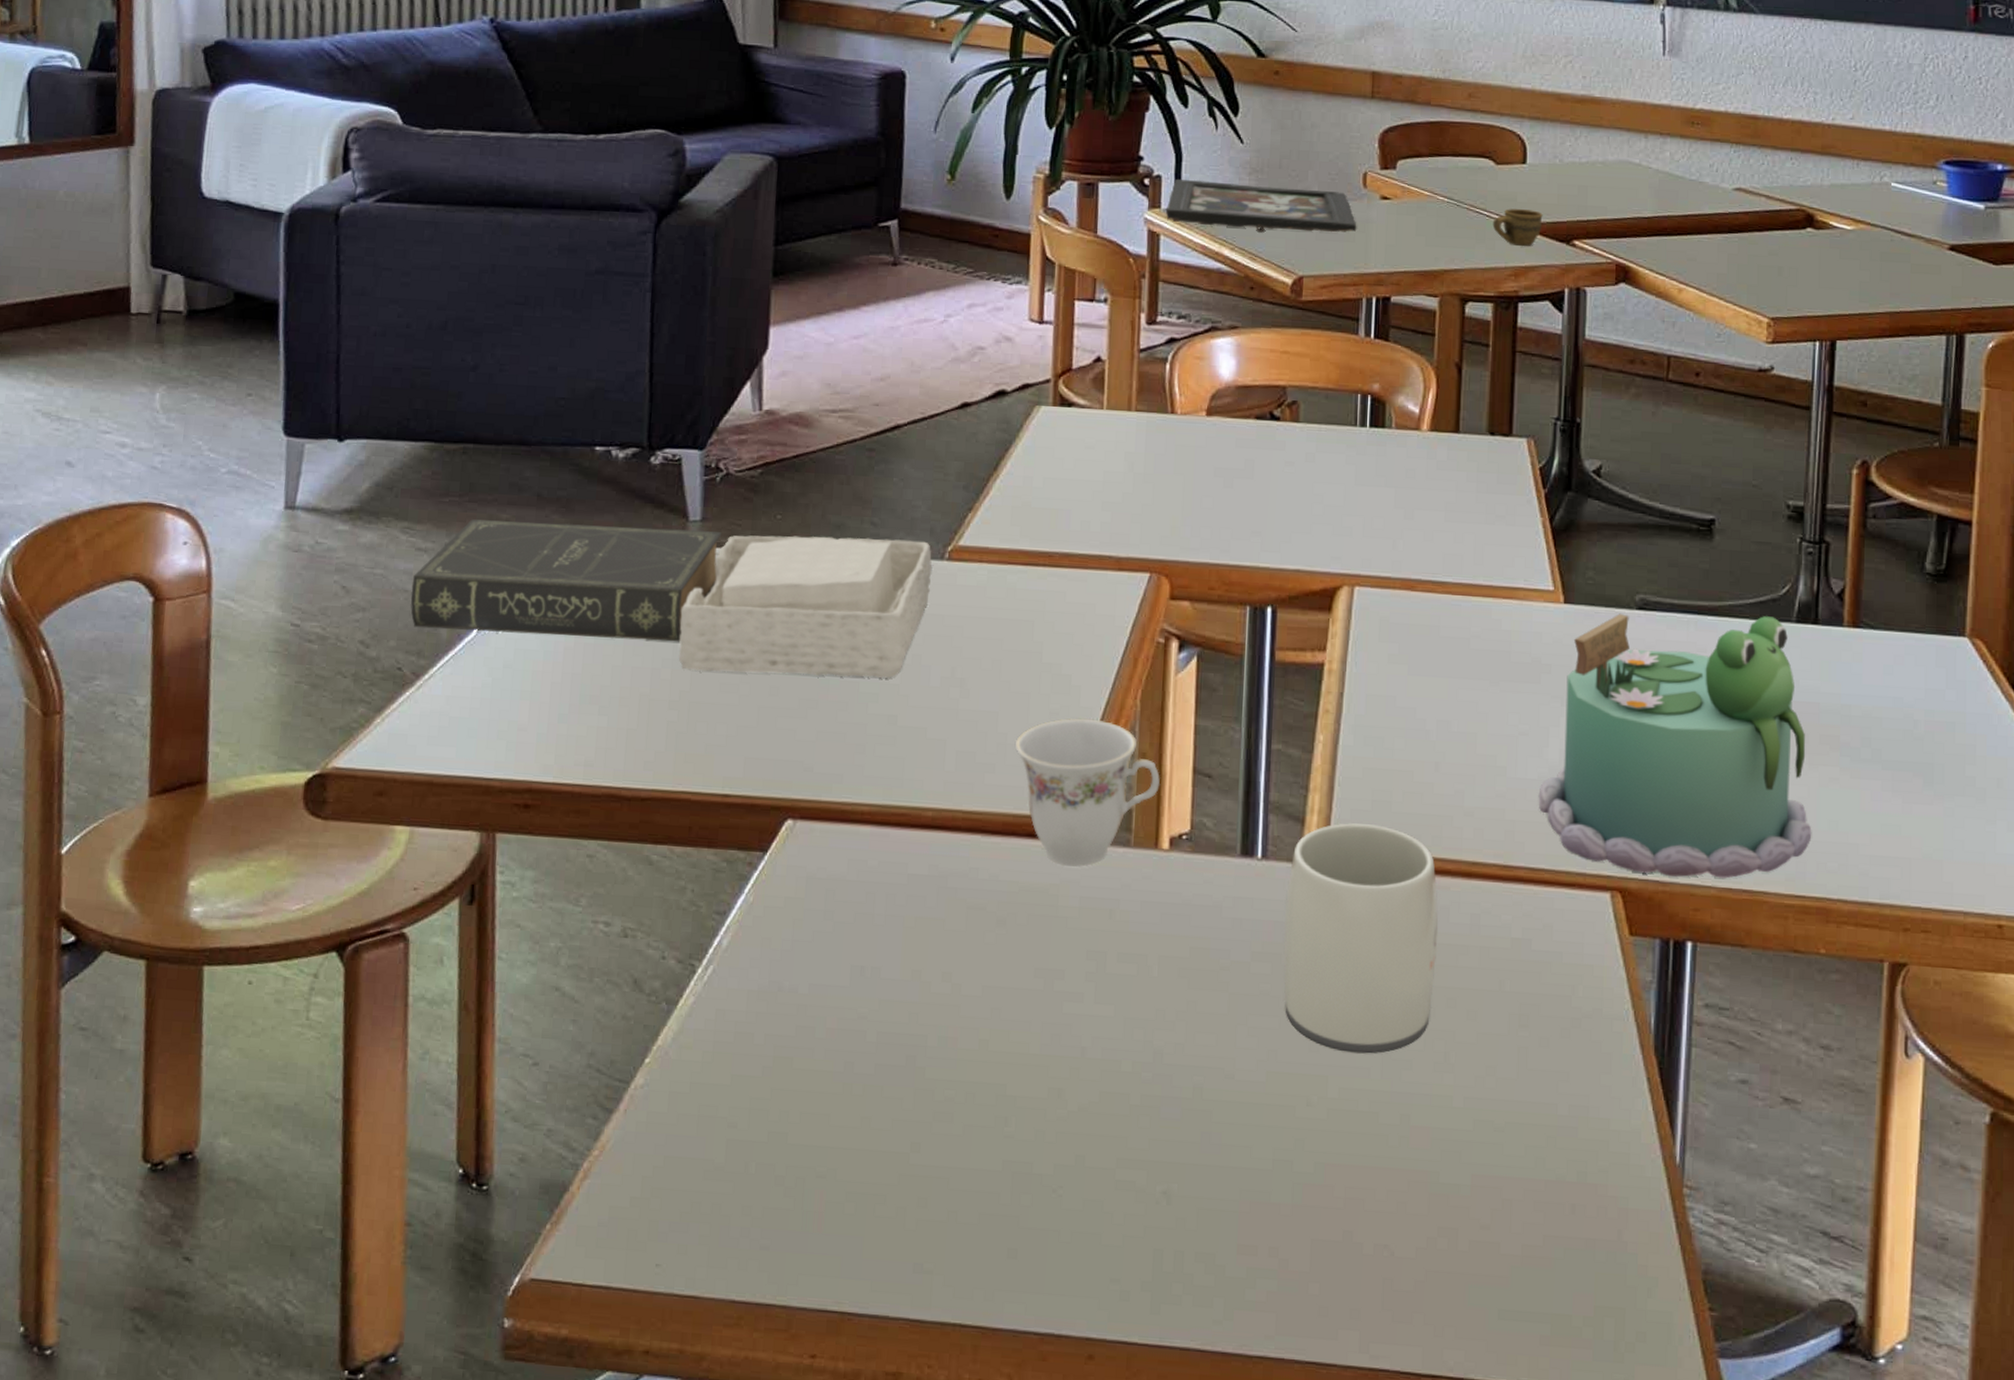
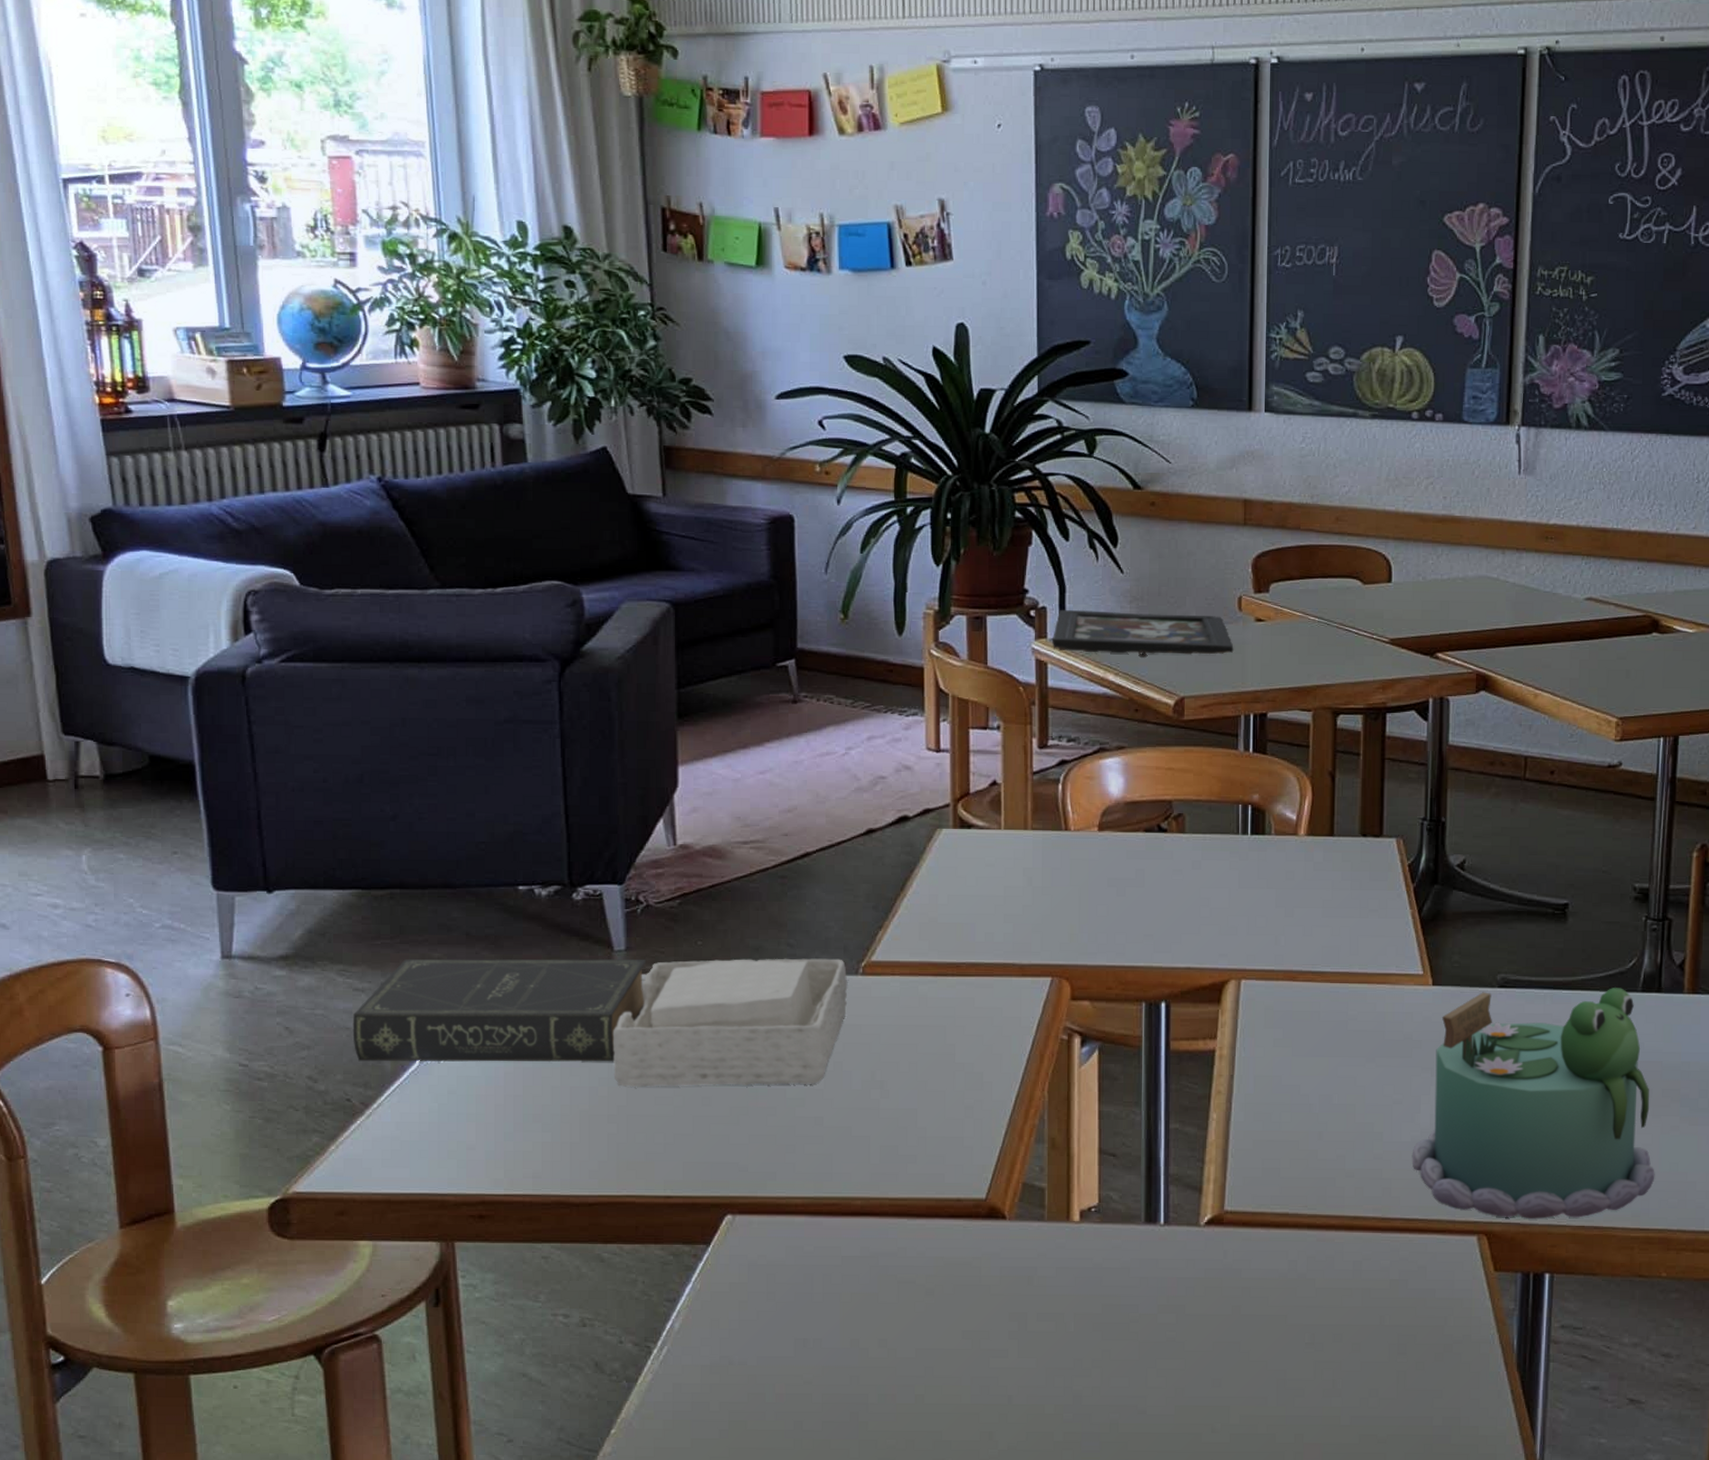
teacup: present [1014,717,1161,867] -> none [933,1110,1070,1242]
mug: present [1283,823,1438,1054] -> none [1186,1189,1324,1385]
cup: present [1492,209,1543,246] -> none [1361,626,1408,660]

